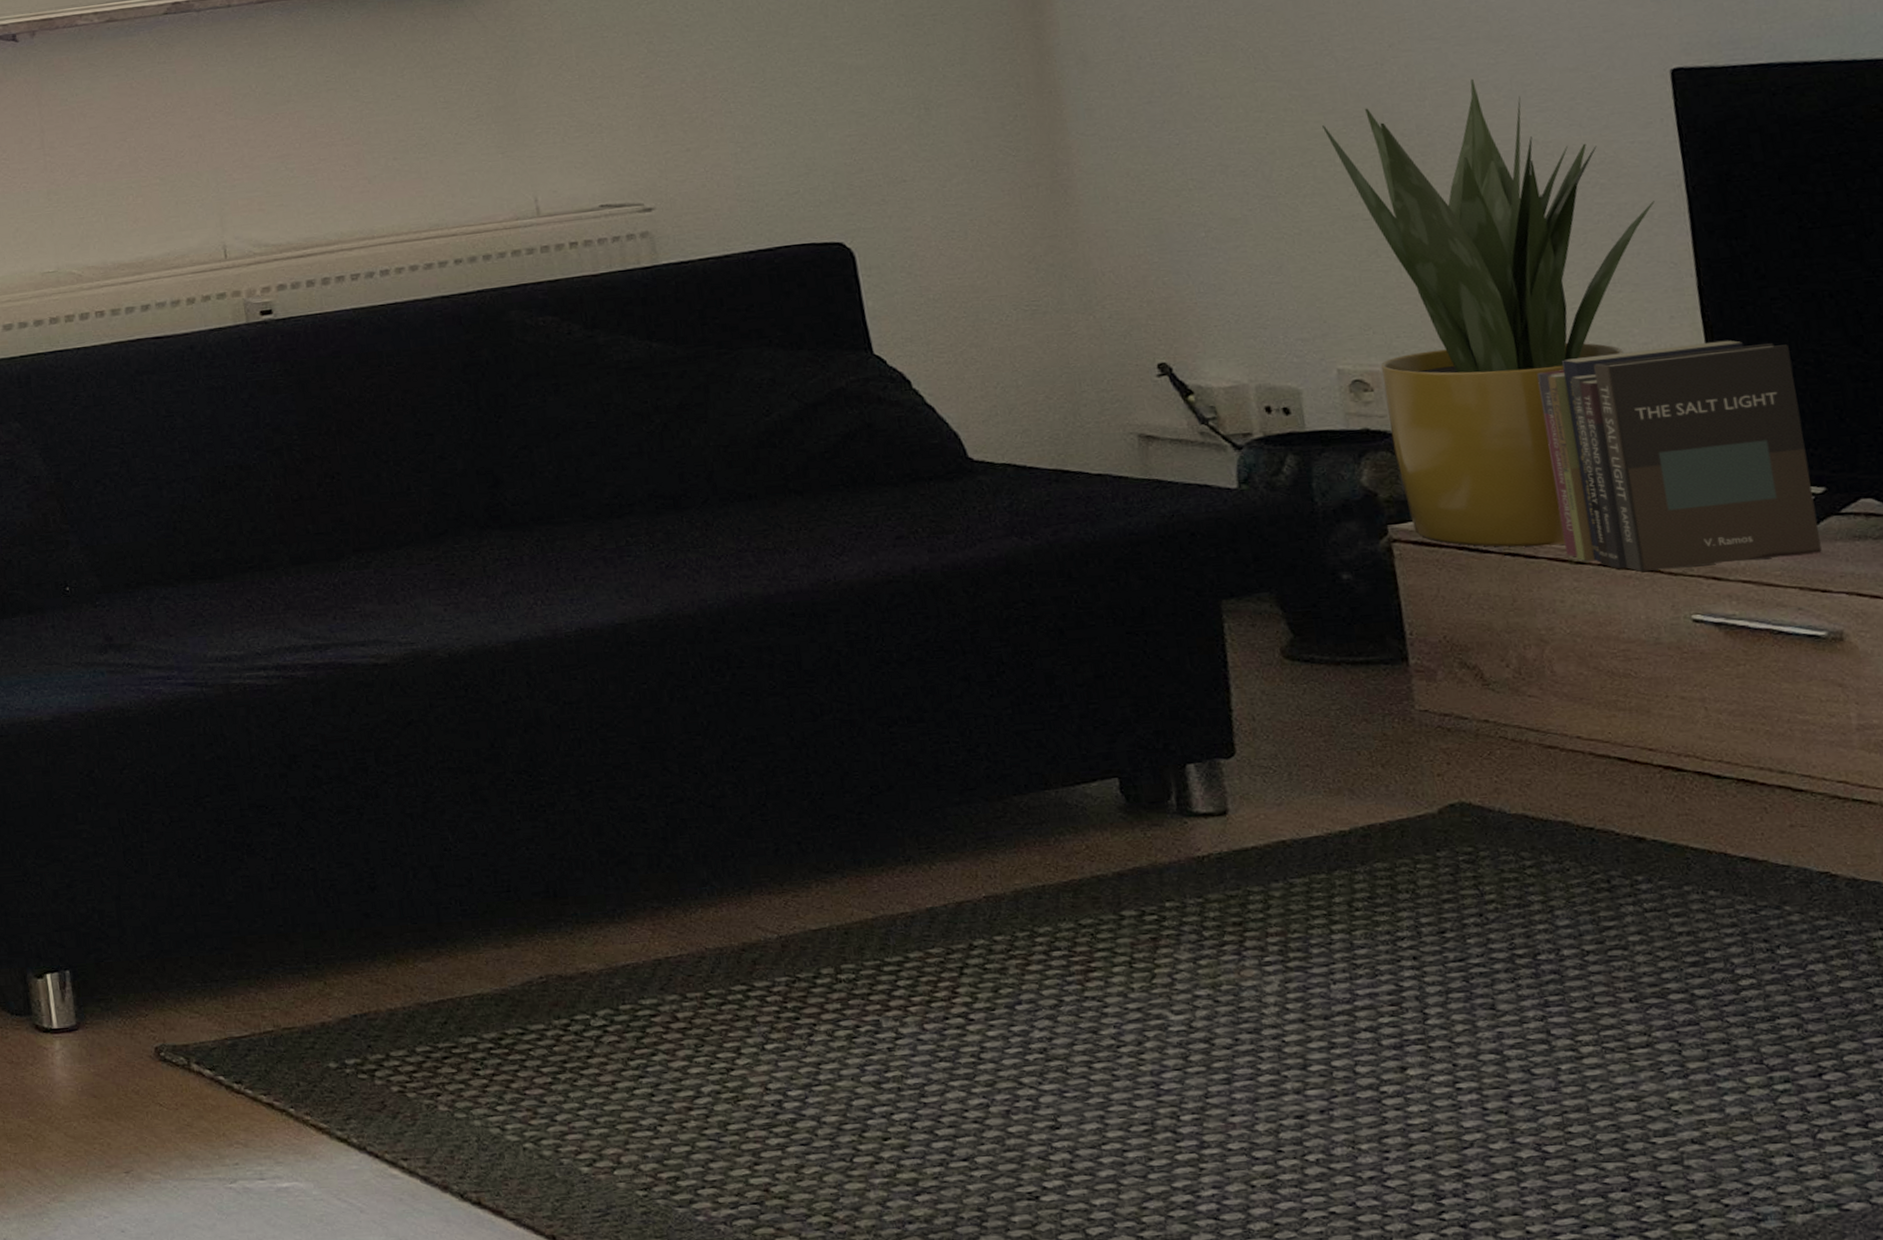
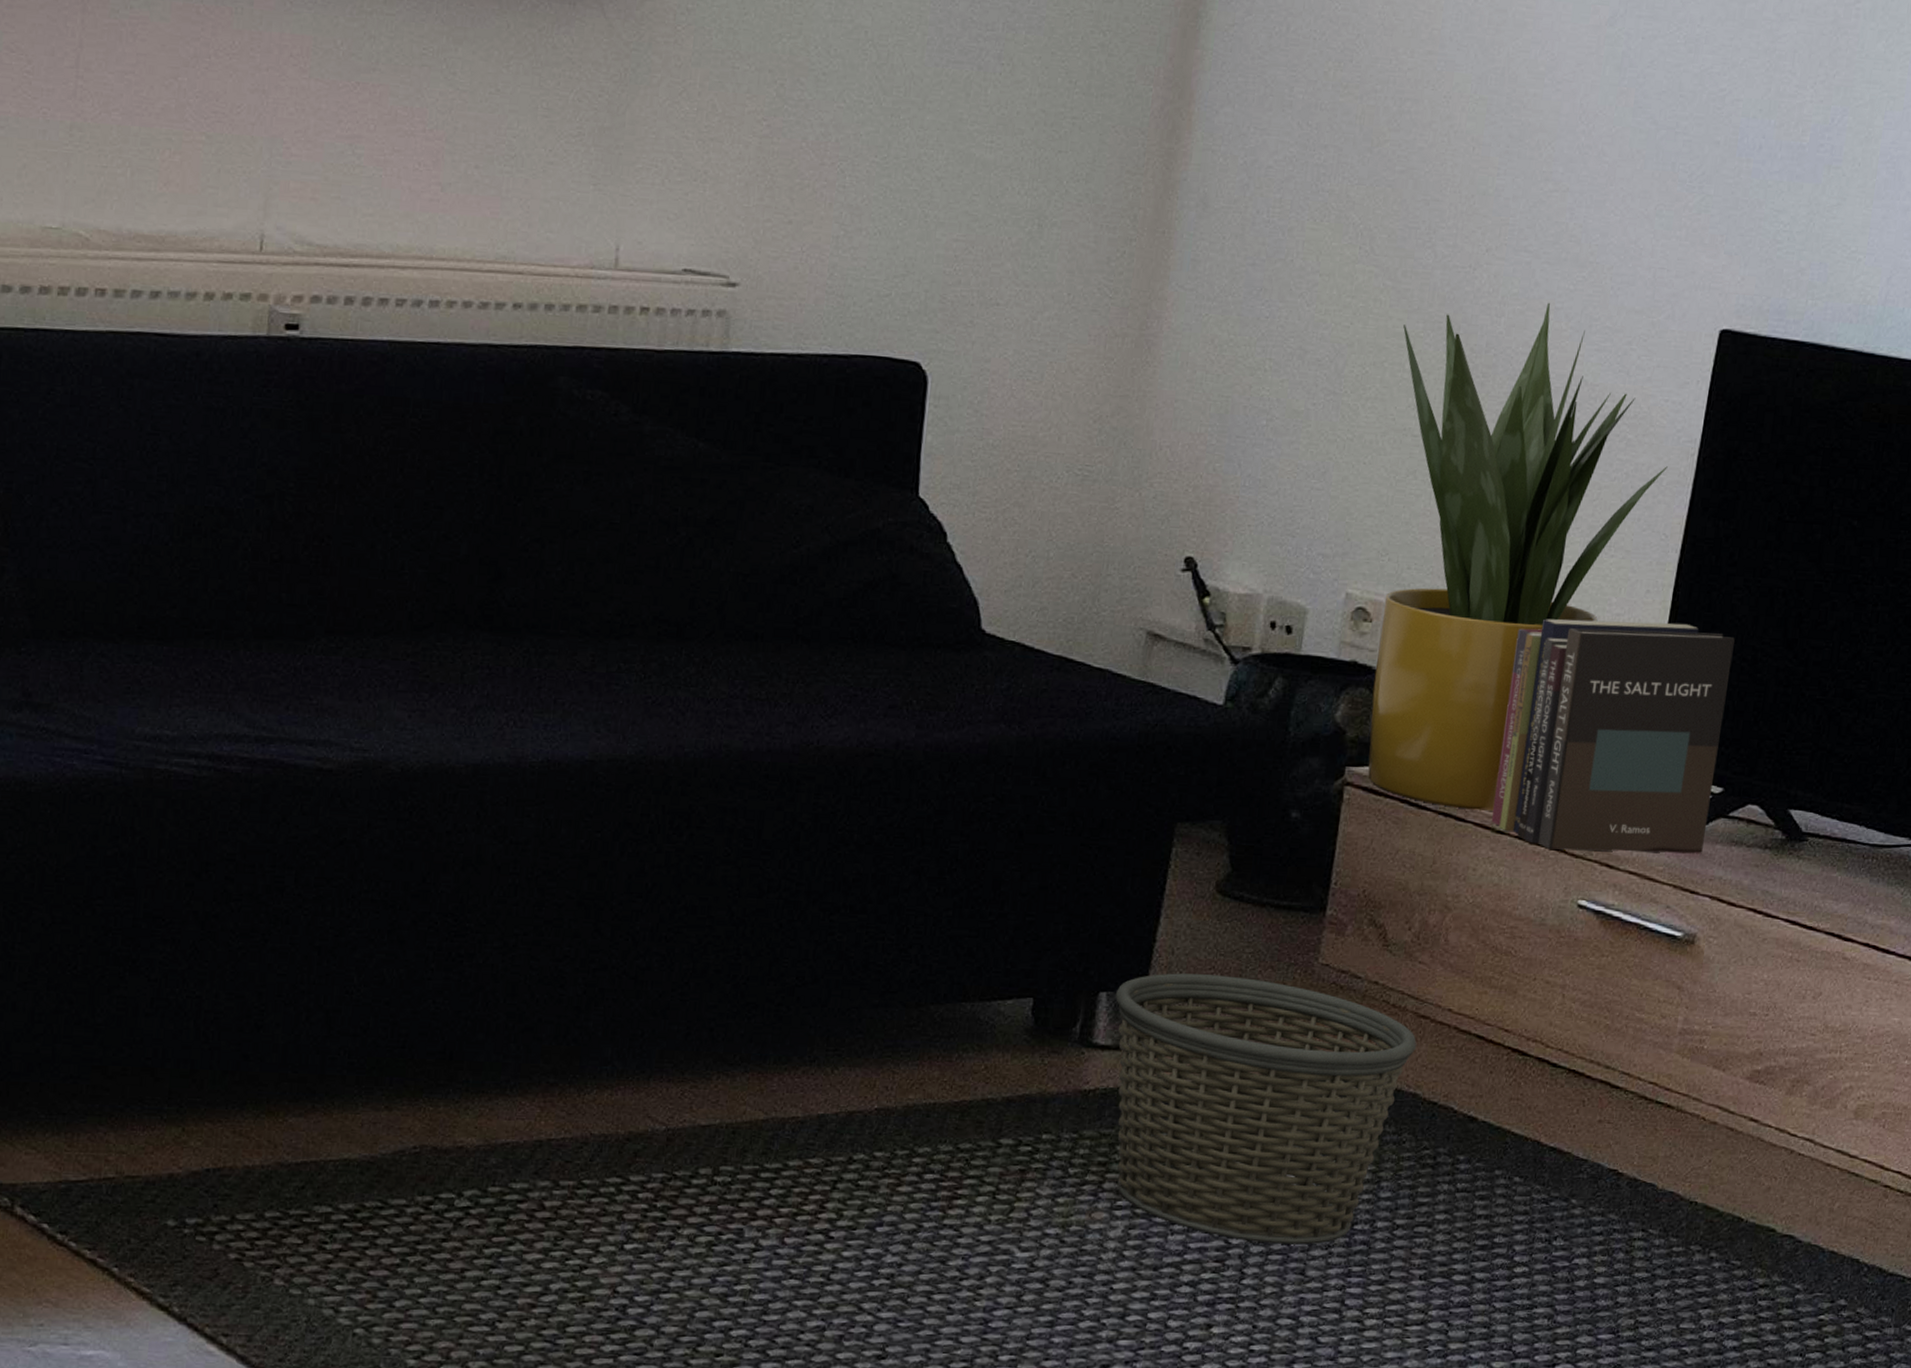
basket: none [1203,733,1553,983] -> present [1115,973,1417,1245]

